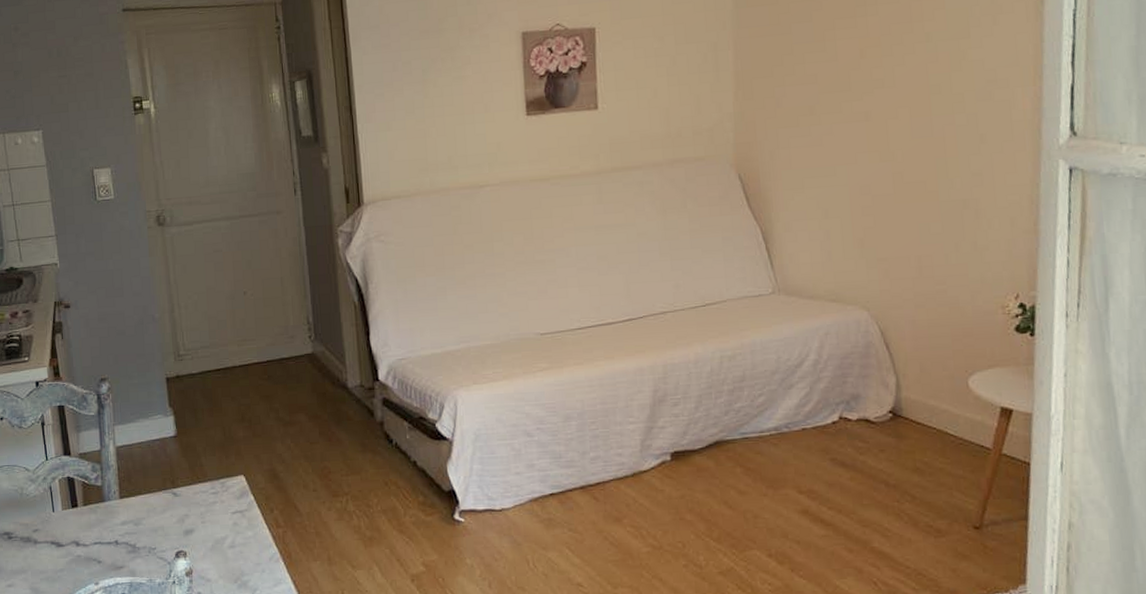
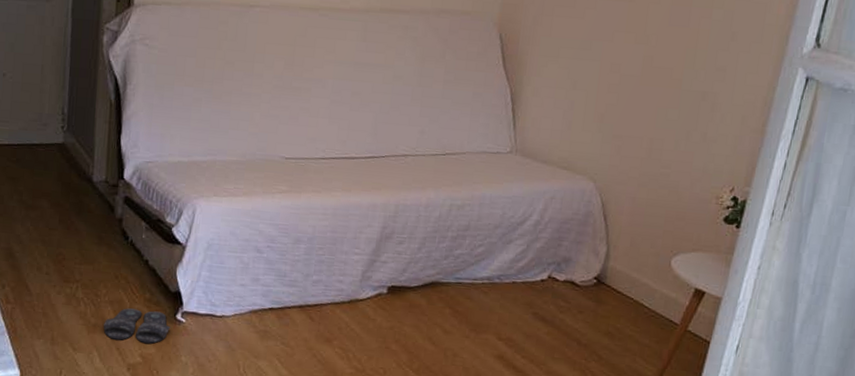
slippers: none [380,514,450,551] -> present [103,308,171,344]

